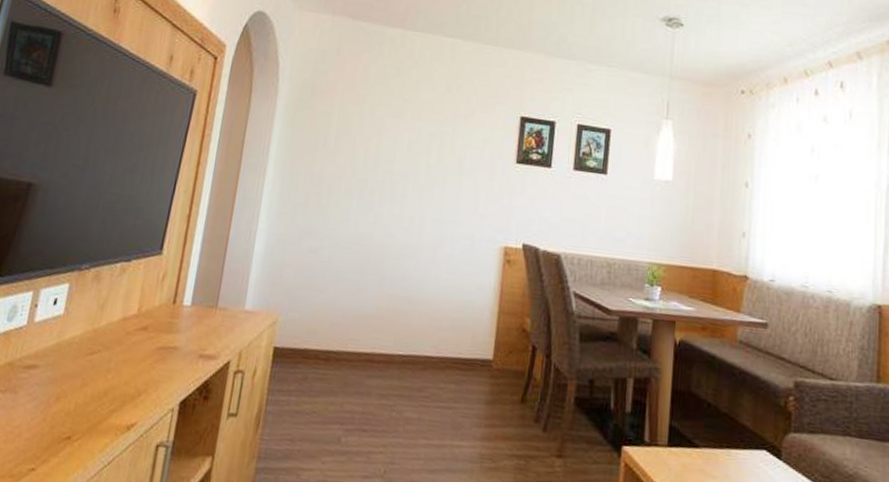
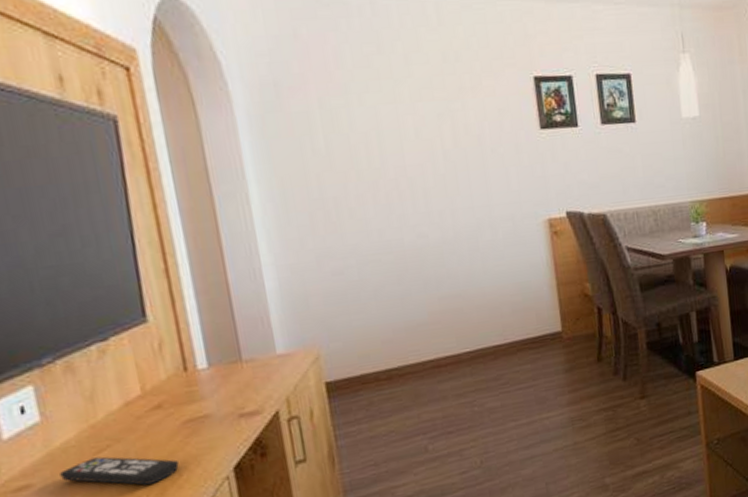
remote control: none [58,357,142,396] -> present [60,456,179,485]

